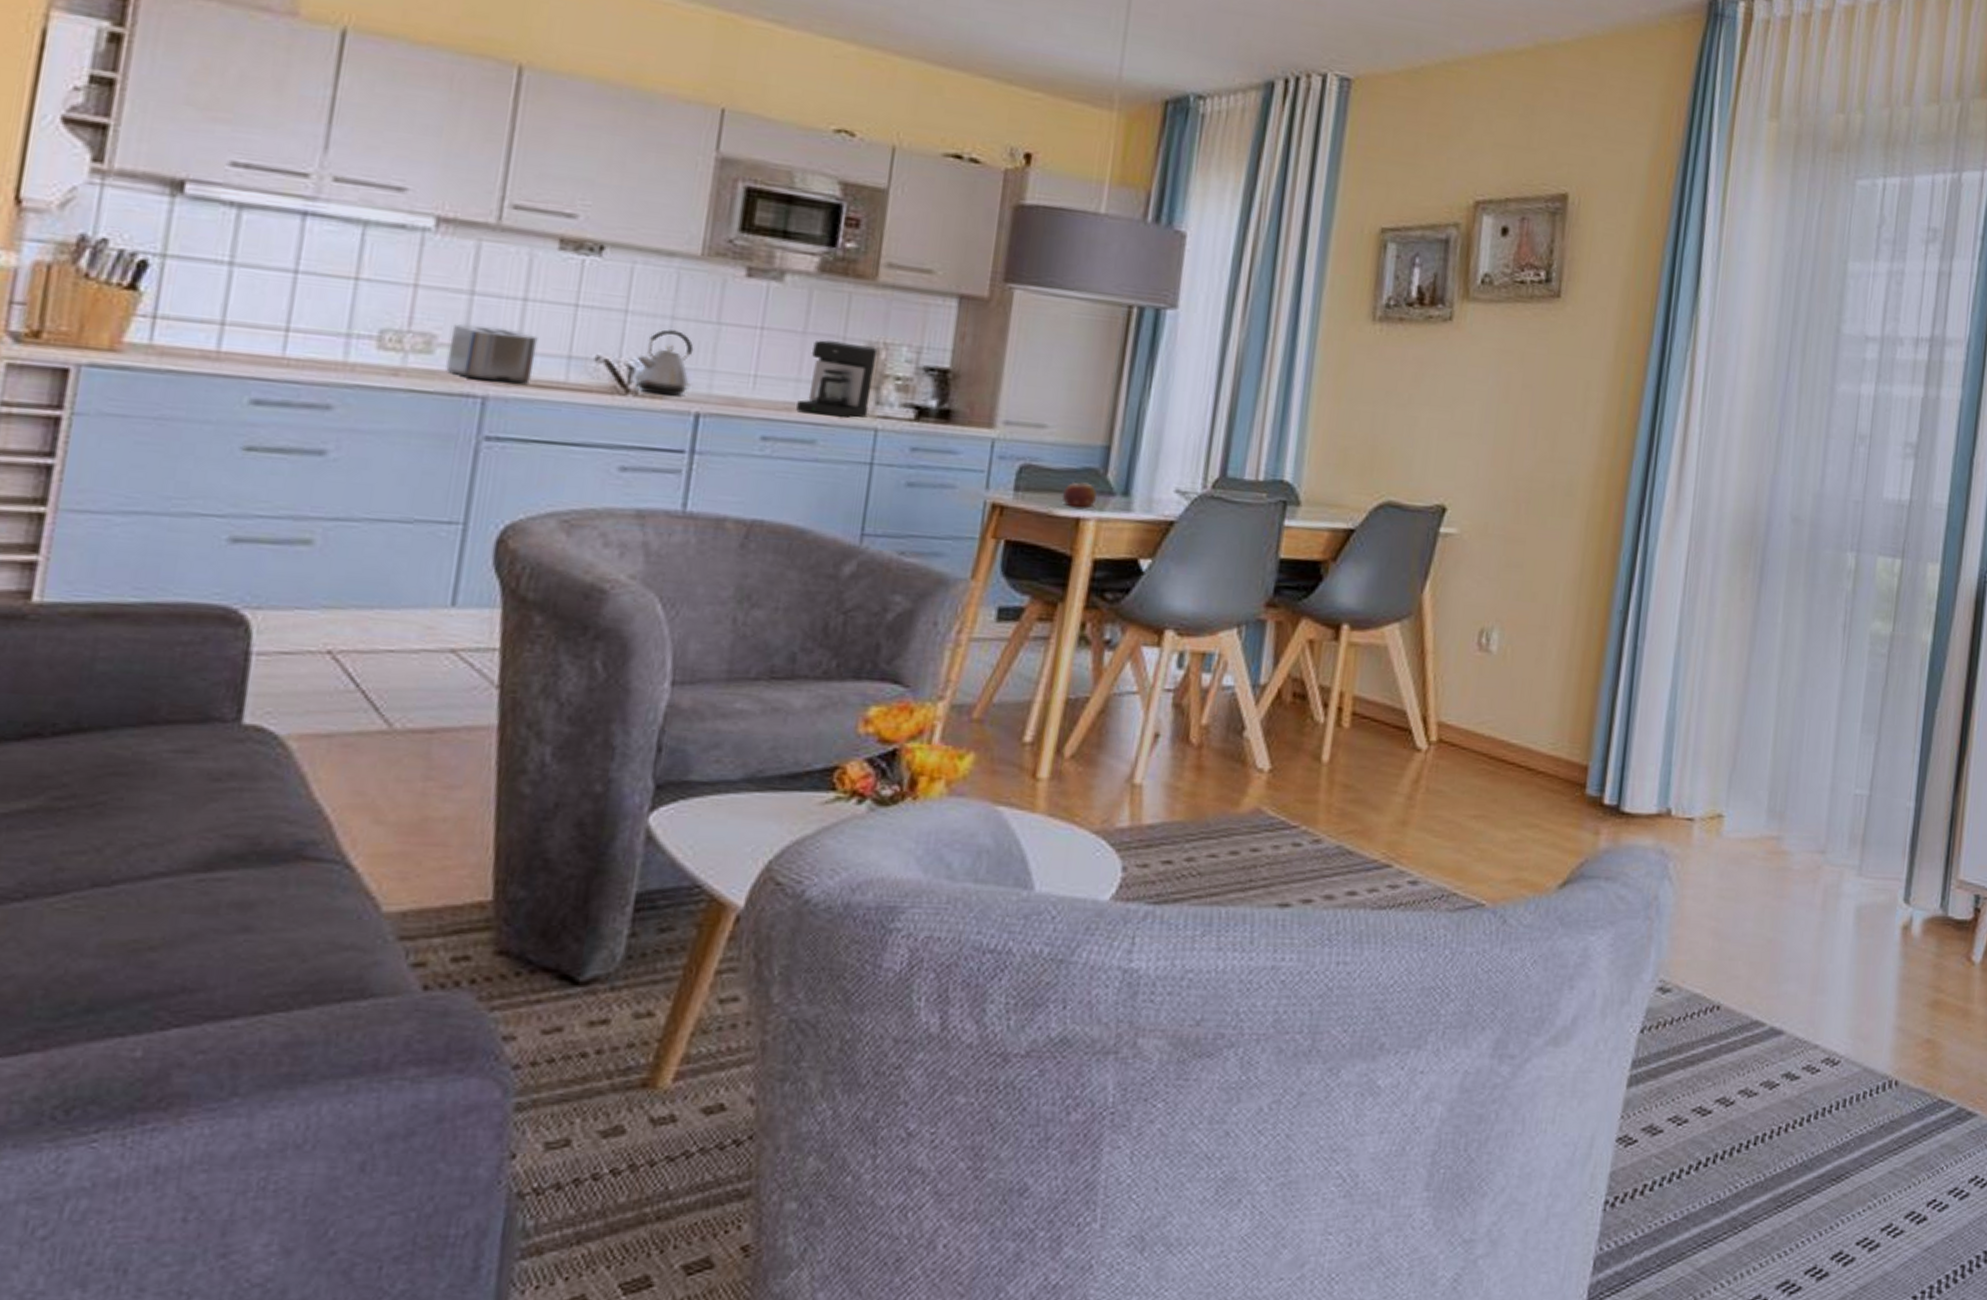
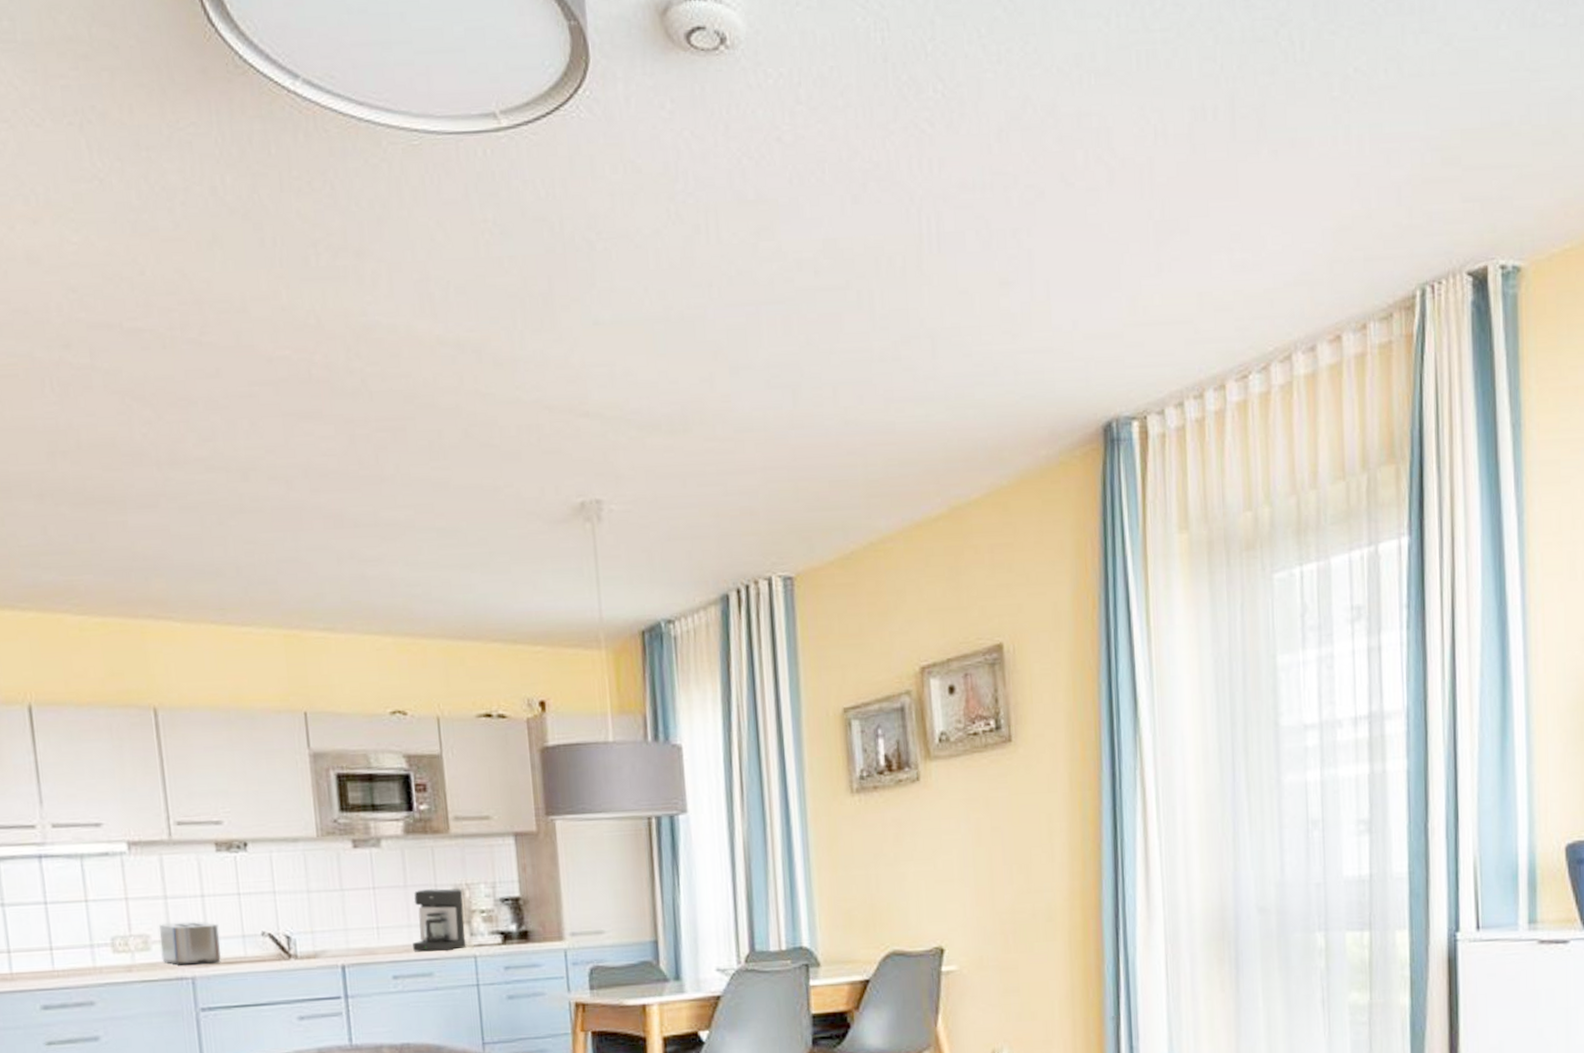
kettle: present [637,329,694,396] -> none [291,901,333,955]
fruit: present [1061,481,1098,510] -> none [627,974,656,998]

